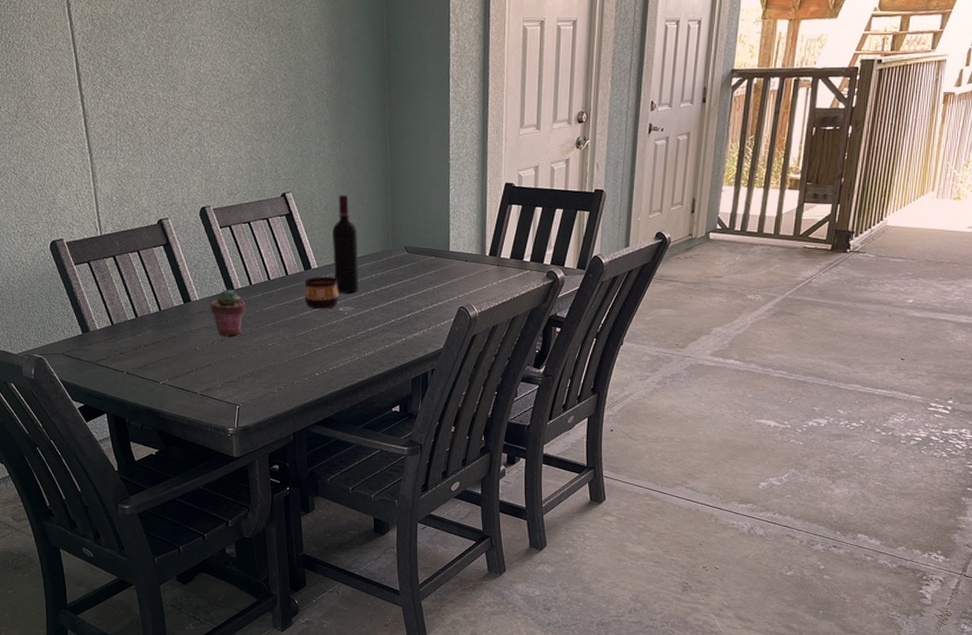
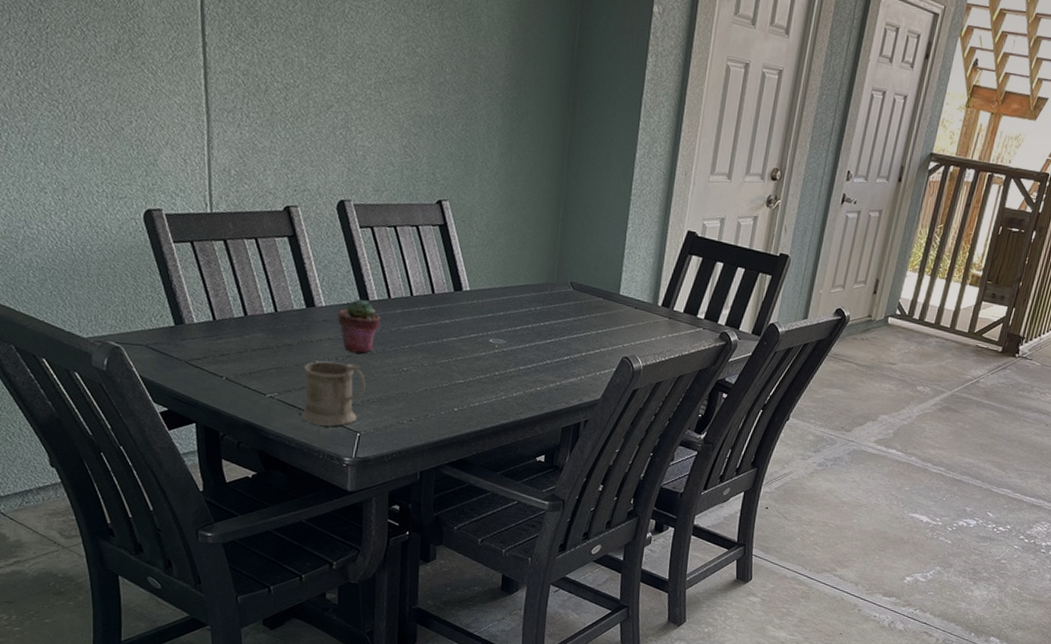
mug: none [188,345,239,403] -> present [301,361,366,427]
cup: present [304,276,339,309] -> none [451,300,491,339]
wine bottle: present [332,194,359,293] -> none [488,212,520,325]

